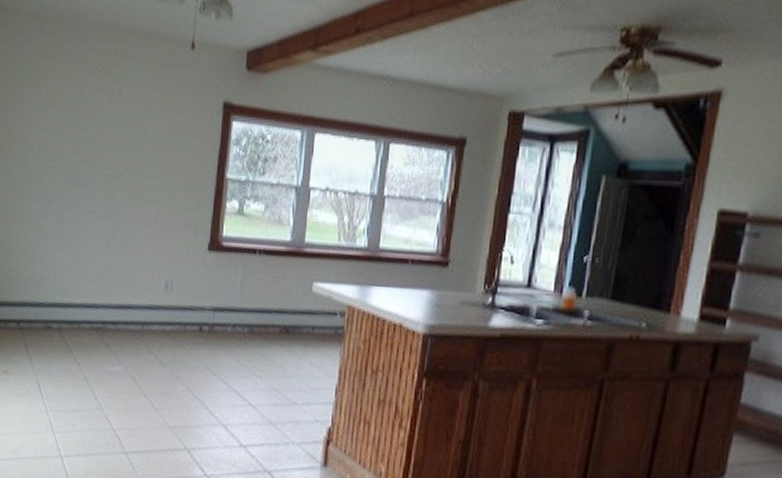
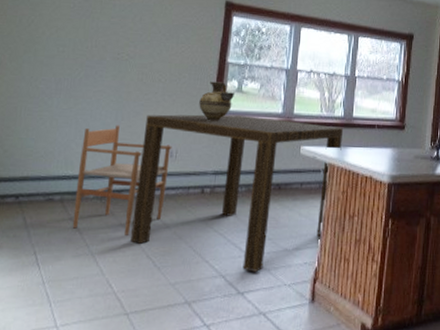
chair: none [70,250,167,371] -> present [72,125,172,235]
dining table: none [127,239,367,425] -> present [131,114,344,272]
ceramic jug: none [195,201,235,249] -> present [199,81,234,122]

